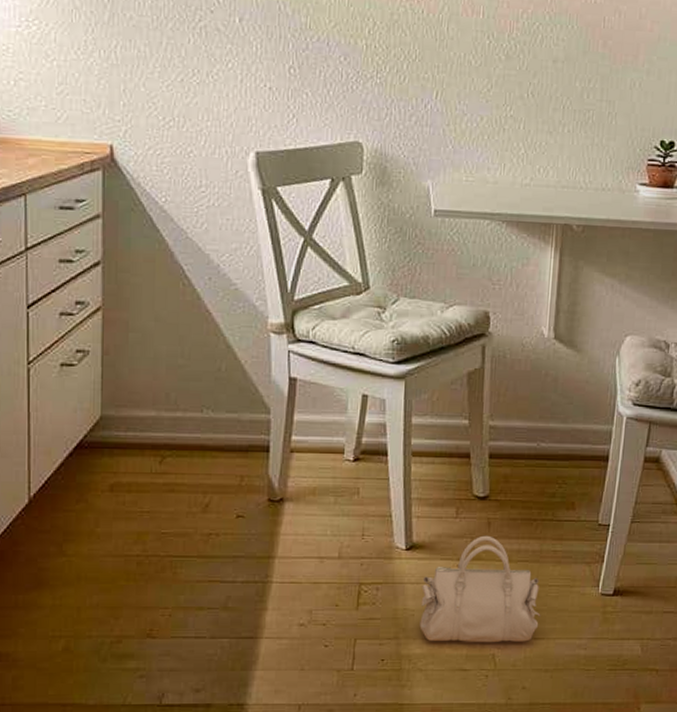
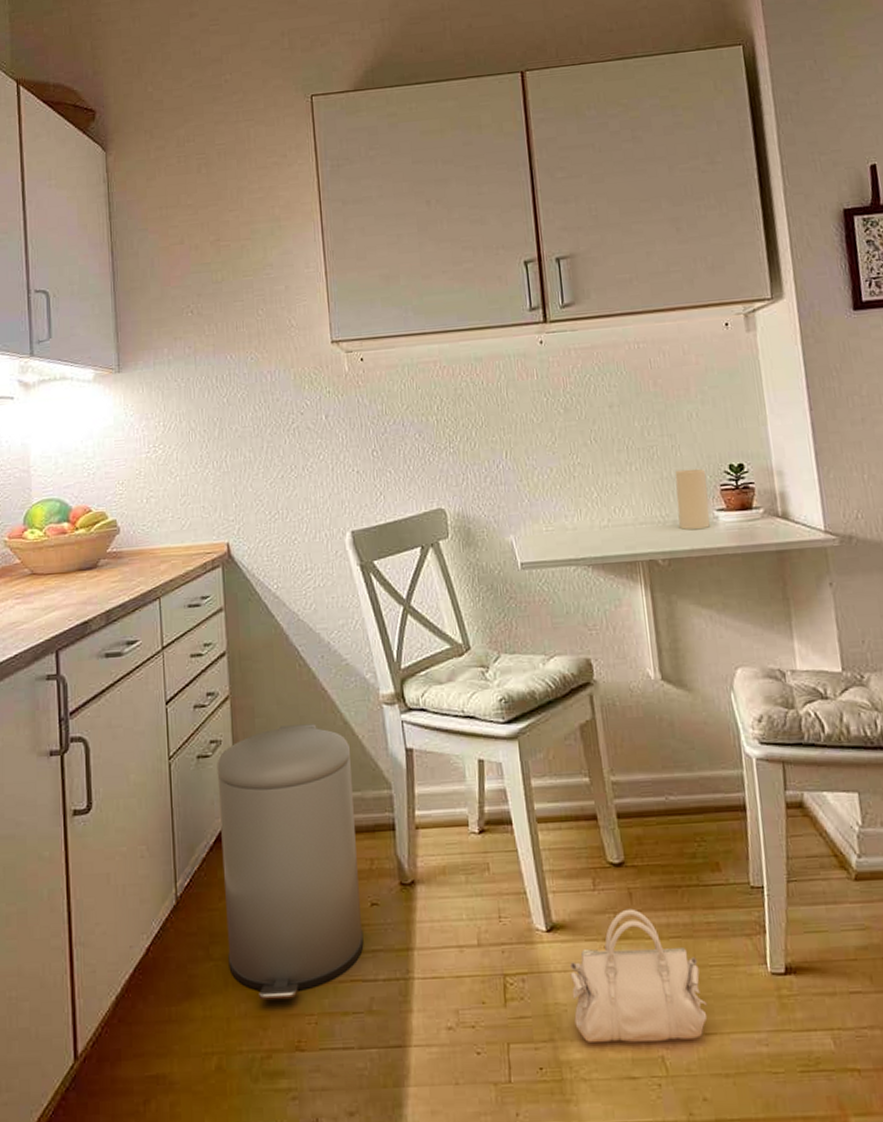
pedal bin: none [82,343,231,594] -> present [217,724,364,1001]
candle: none [600,138,637,201] -> present [675,468,710,530]

